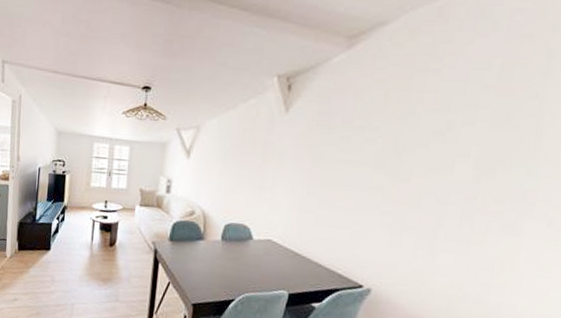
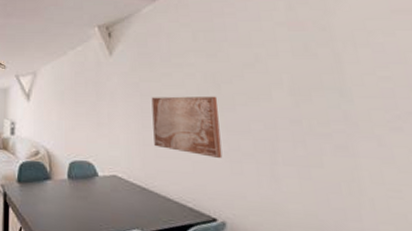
wall art: none [316,162,395,229] -> present [151,96,223,158]

